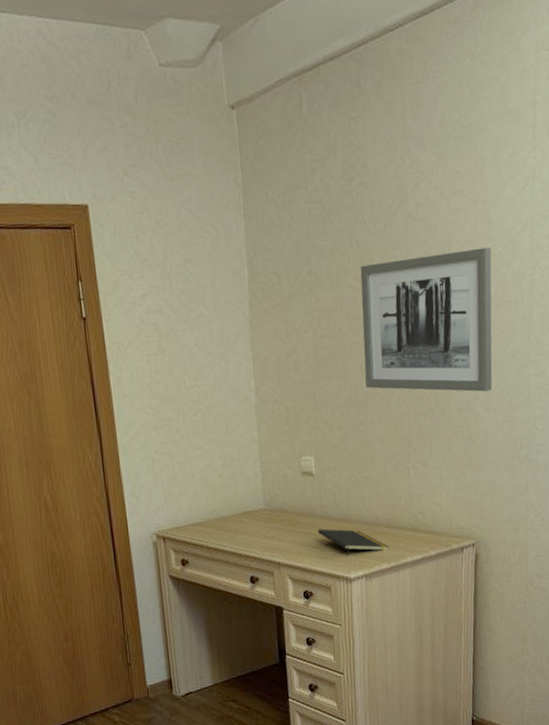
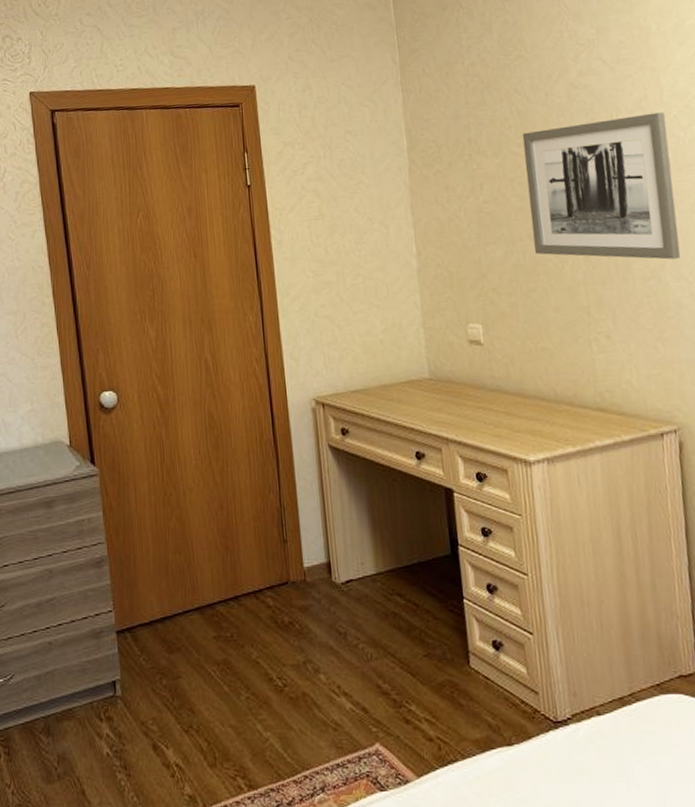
notepad: present [317,528,389,557] -> none [488,403,573,437]

